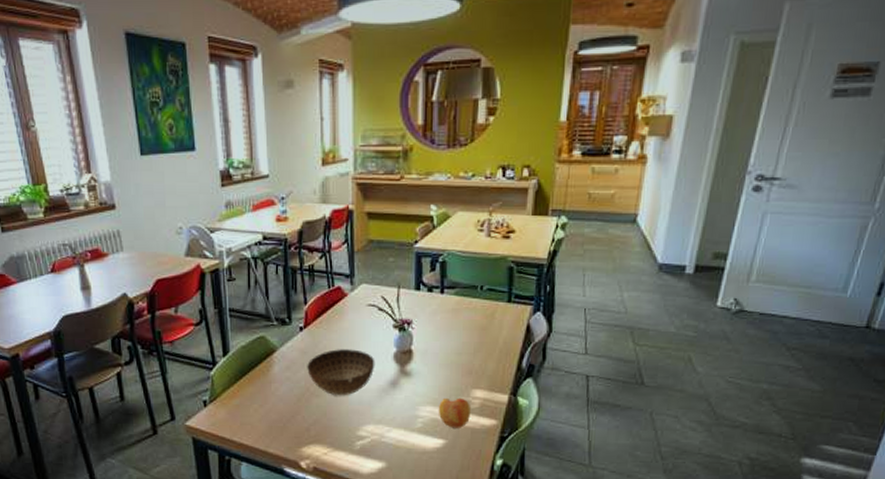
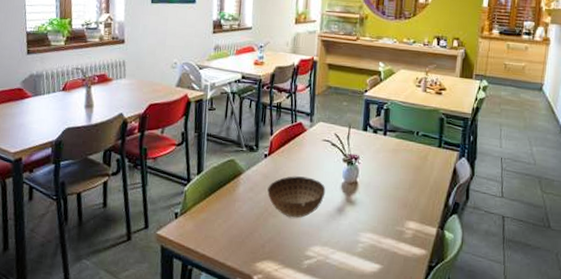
fruit: present [438,398,471,428] -> none [376,227,405,255]

